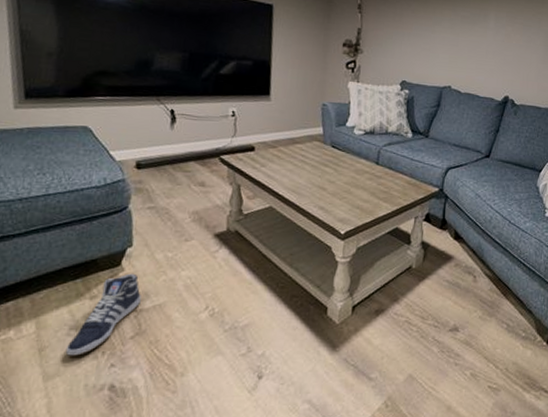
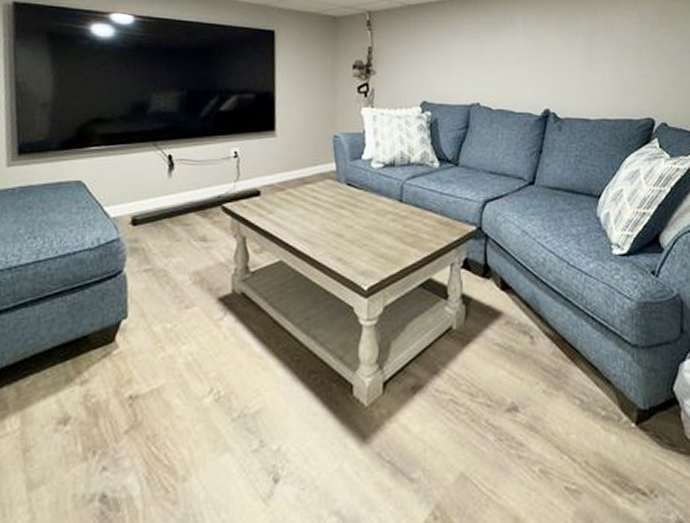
sneaker: present [65,273,141,356] -> none [52,351,137,458]

